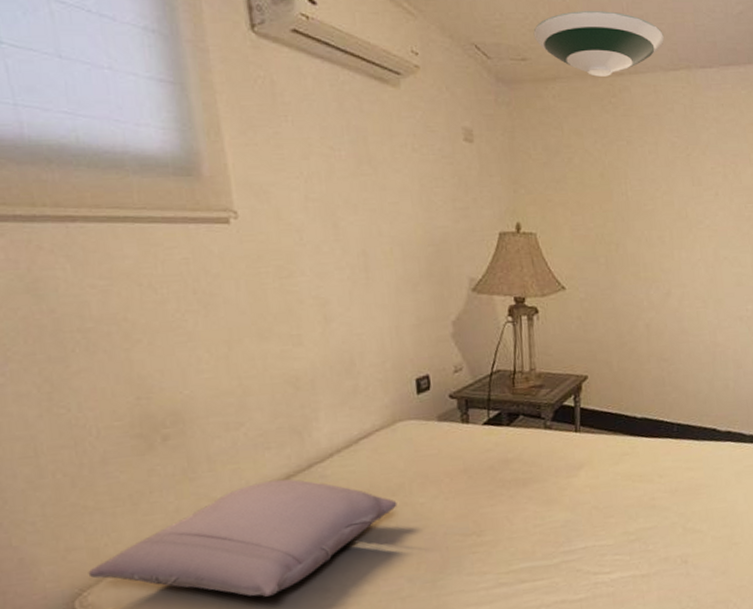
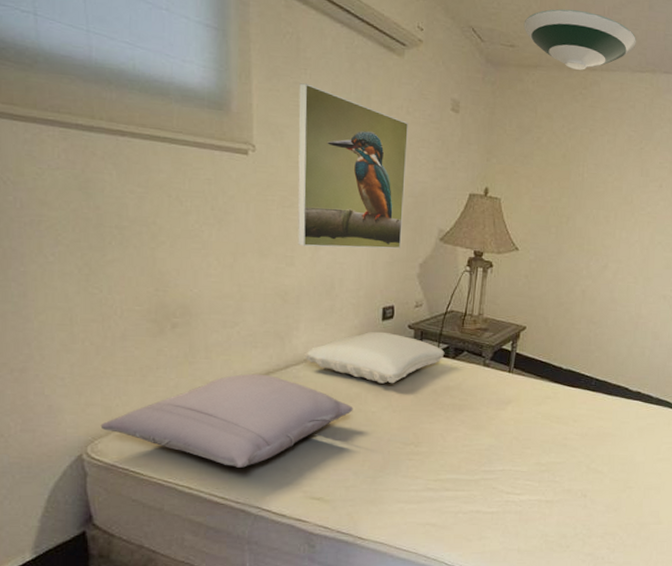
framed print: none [280,132,428,321] -> present [297,83,409,249]
pillow: none [328,407,497,469] -> present [303,331,445,384]

